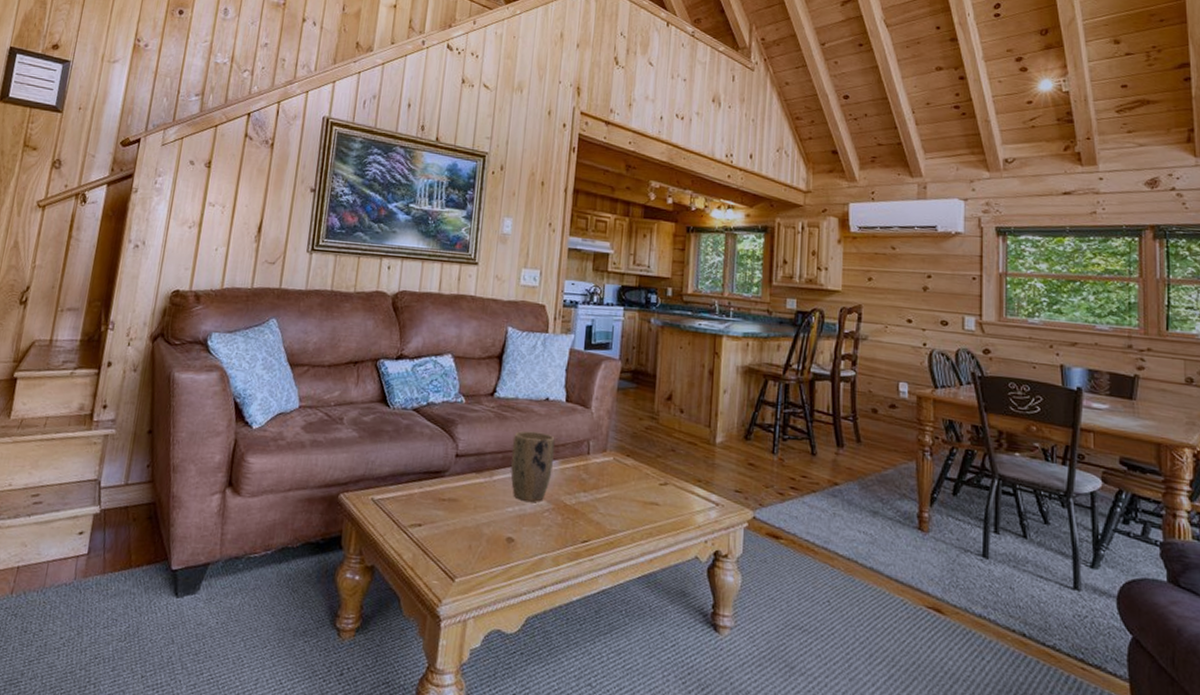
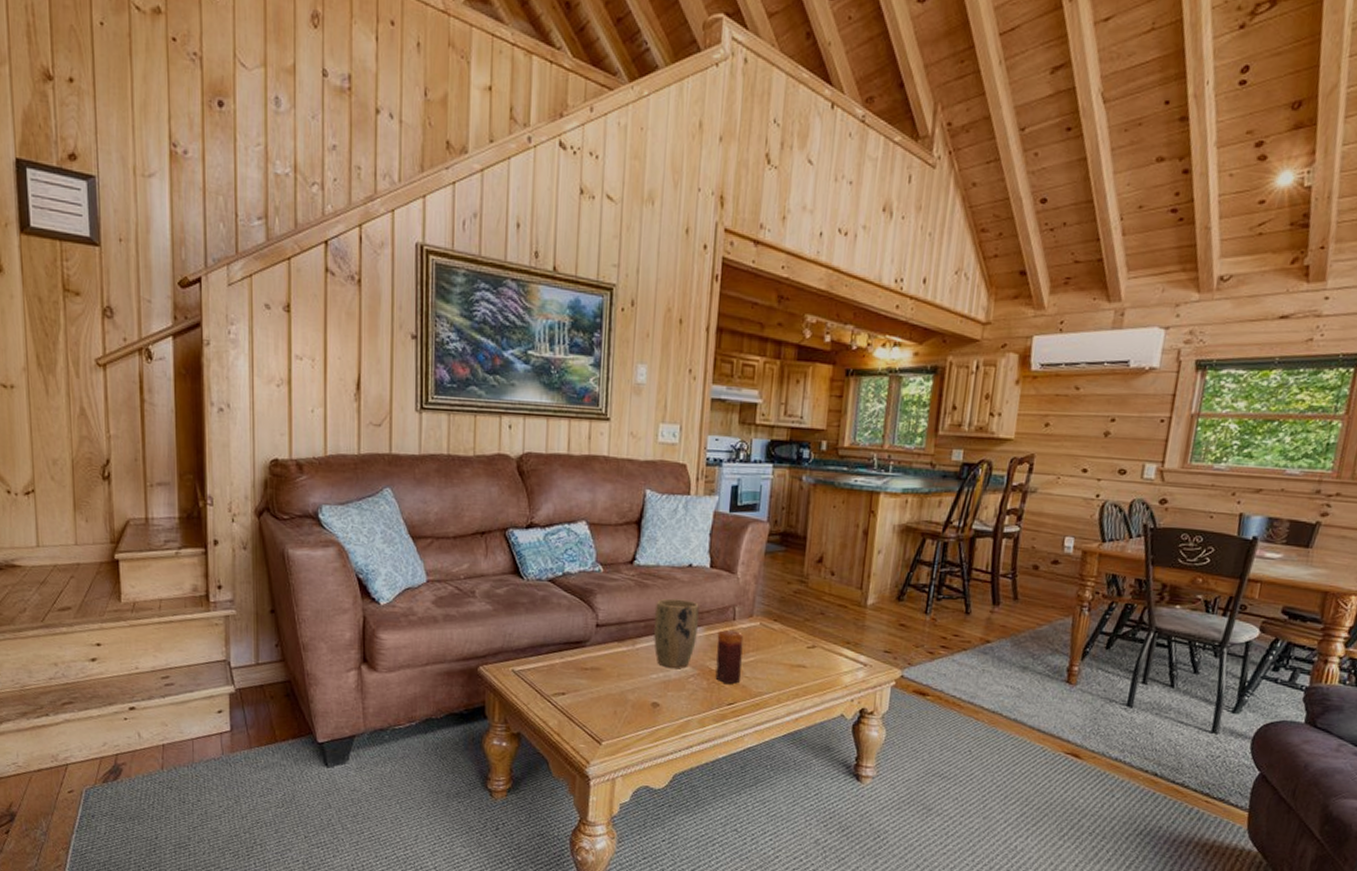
candle: none [570,463,598,521] -> present [715,629,744,685]

